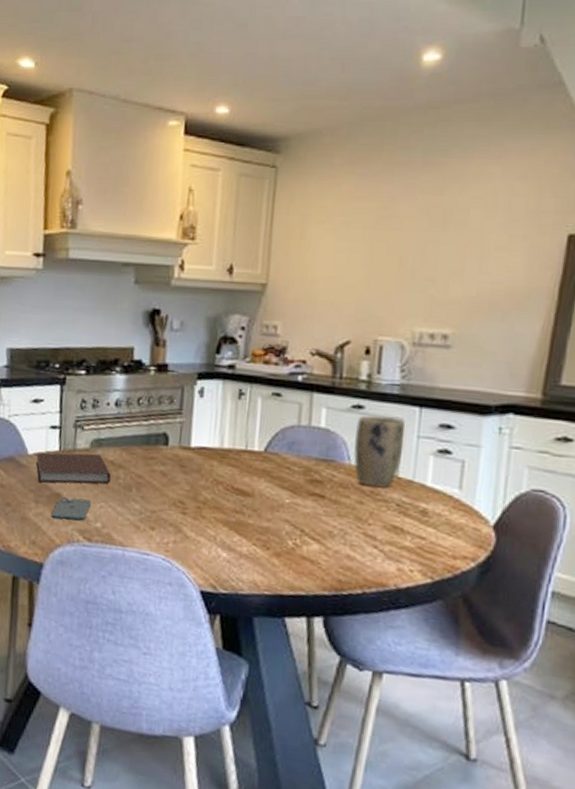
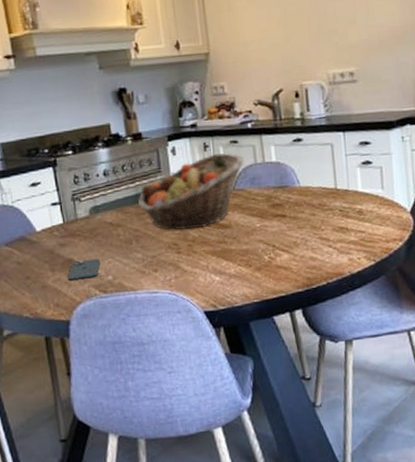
notebook: present [35,452,111,484] -> none [44,219,112,253]
fruit basket: none [147,404,285,490] -> present [137,153,244,230]
plant pot: present [353,415,406,489] -> none [299,143,337,202]

